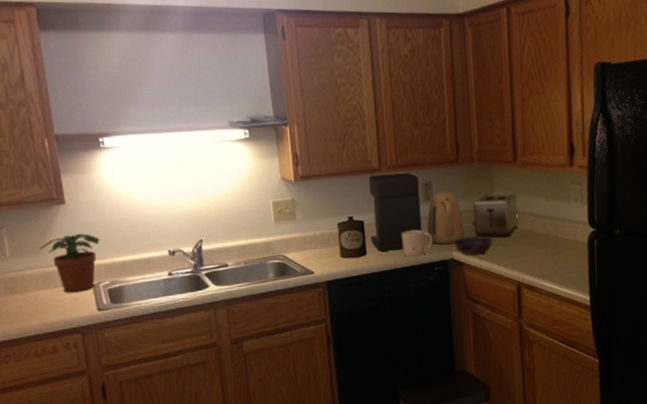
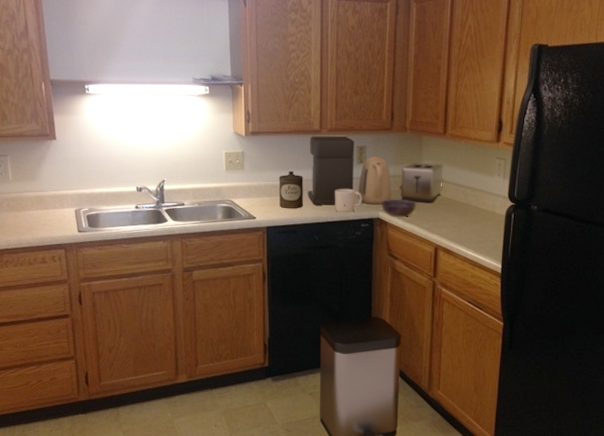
potted plant: present [40,233,100,293] -> none [35,166,82,215]

